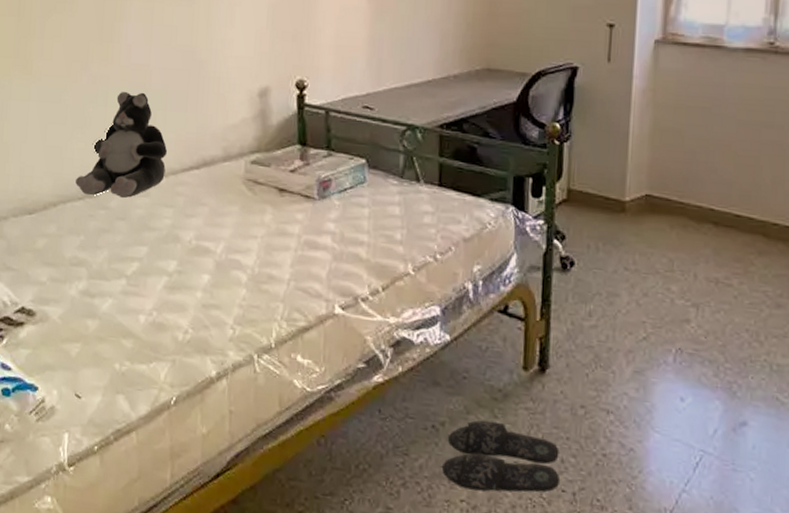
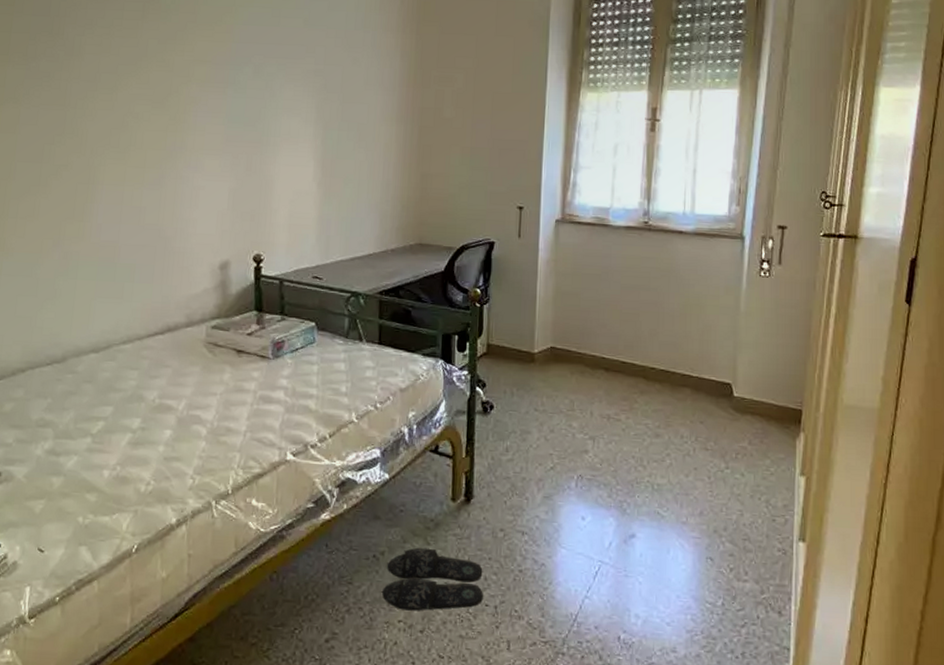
plush toy: present [76,92,168,198] -> none [44,266,134,362]

